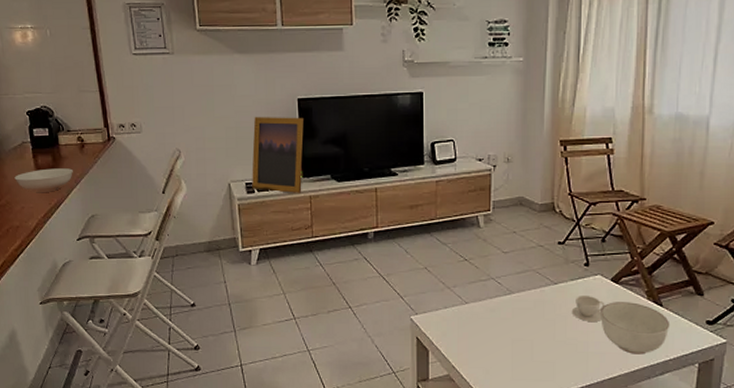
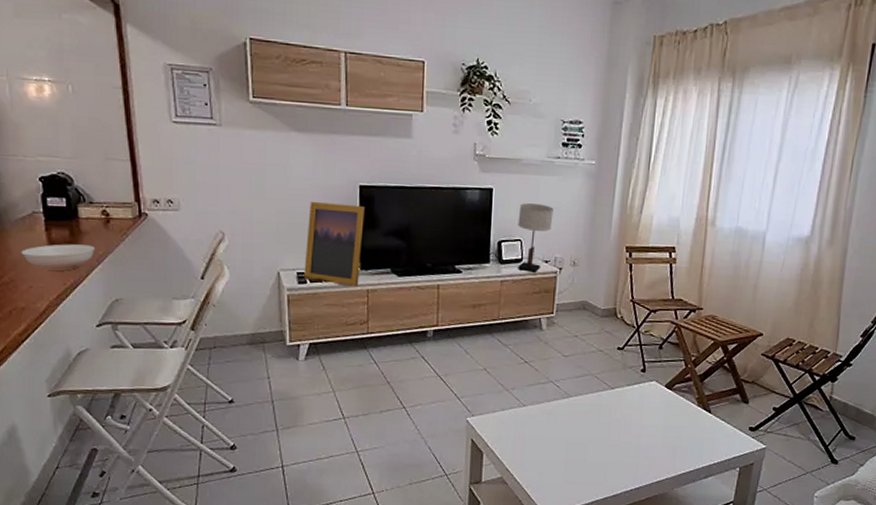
table lamp: none [449,104,484,172] -> present [518,203,554,274]
teacup: present [571,296,605,323] -> none [626,401,658,427]
bowl: present [601,302,670,355] -> none [653,407,717,459]

